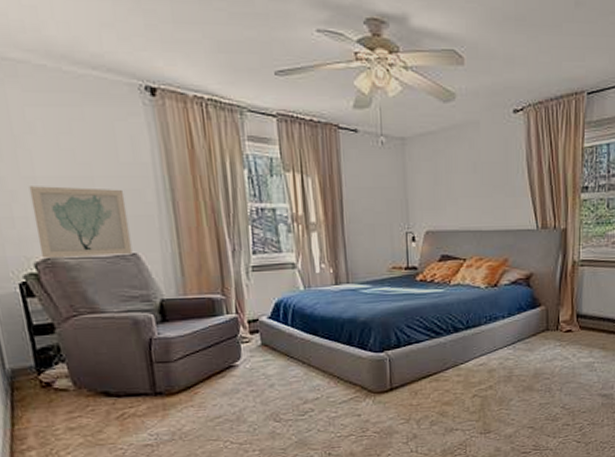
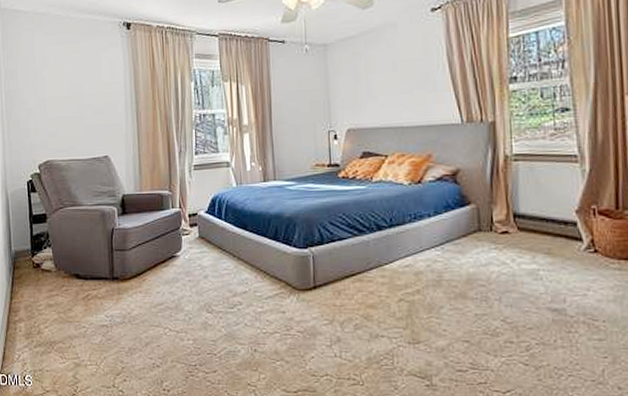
wall art: present [29,186,133,258] -> none [41,104,105,161]

